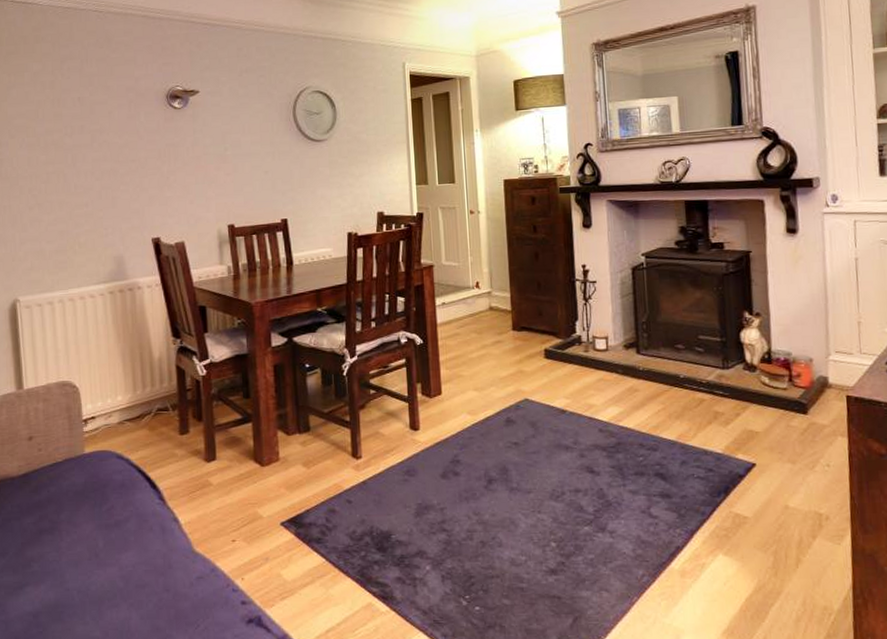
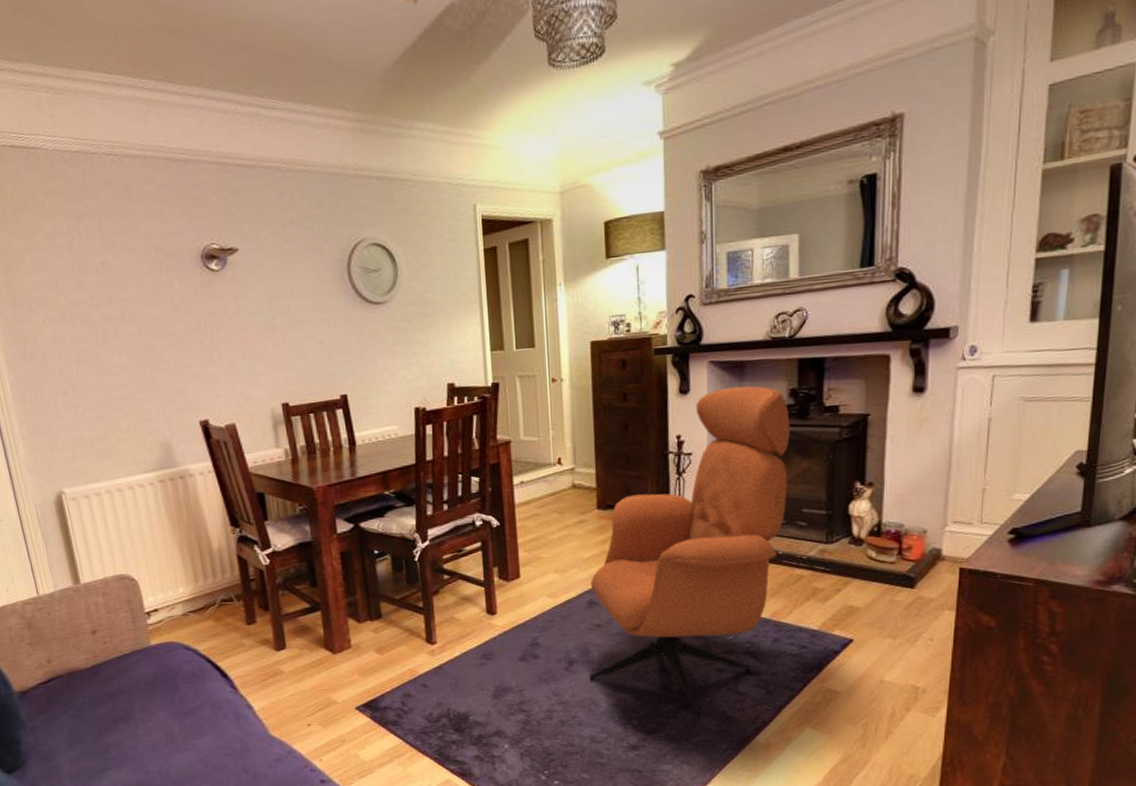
armchair: none [507,223,684,540] -> present [589,386,790,717]

